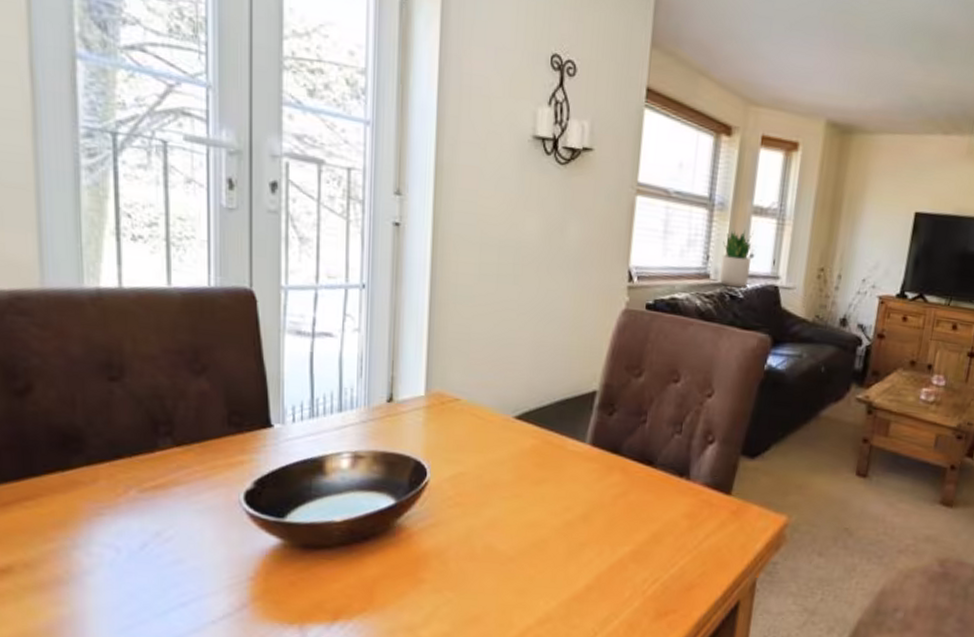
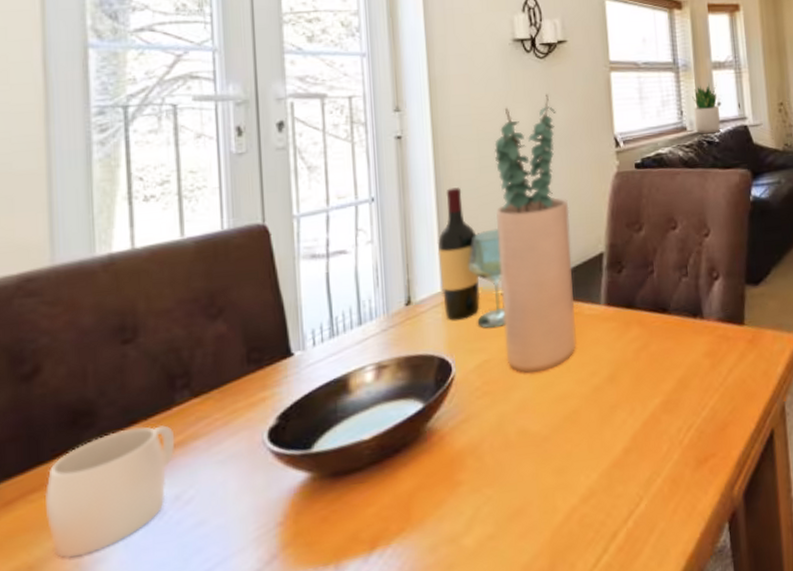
mug: none [37,462,158,565] -> present [44,425,176,558]
wine bottle: none [425,290,467,428] -> present [437,187,481,320]
wine glass: none [454,342,491,443] -> present [468,229,505,328]
vase: none [482,207,569,495] -> present [494,94,577,373]

